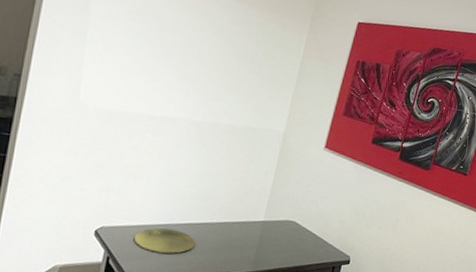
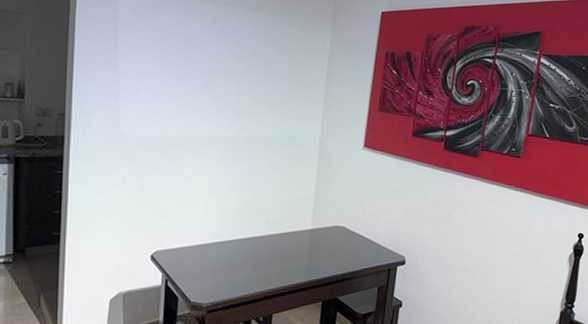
plate: present [133,228,196,254] -> none [188,247,248,271]

